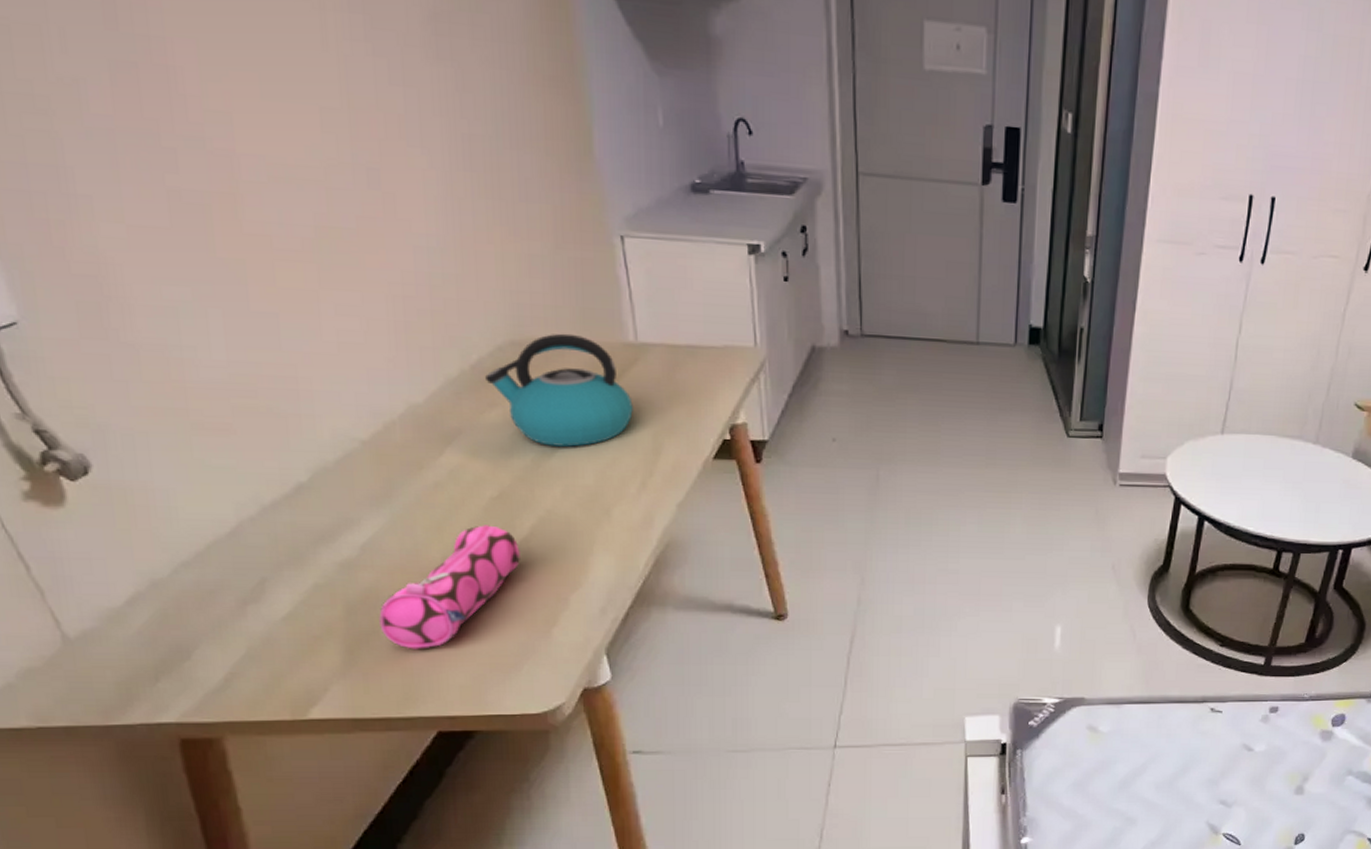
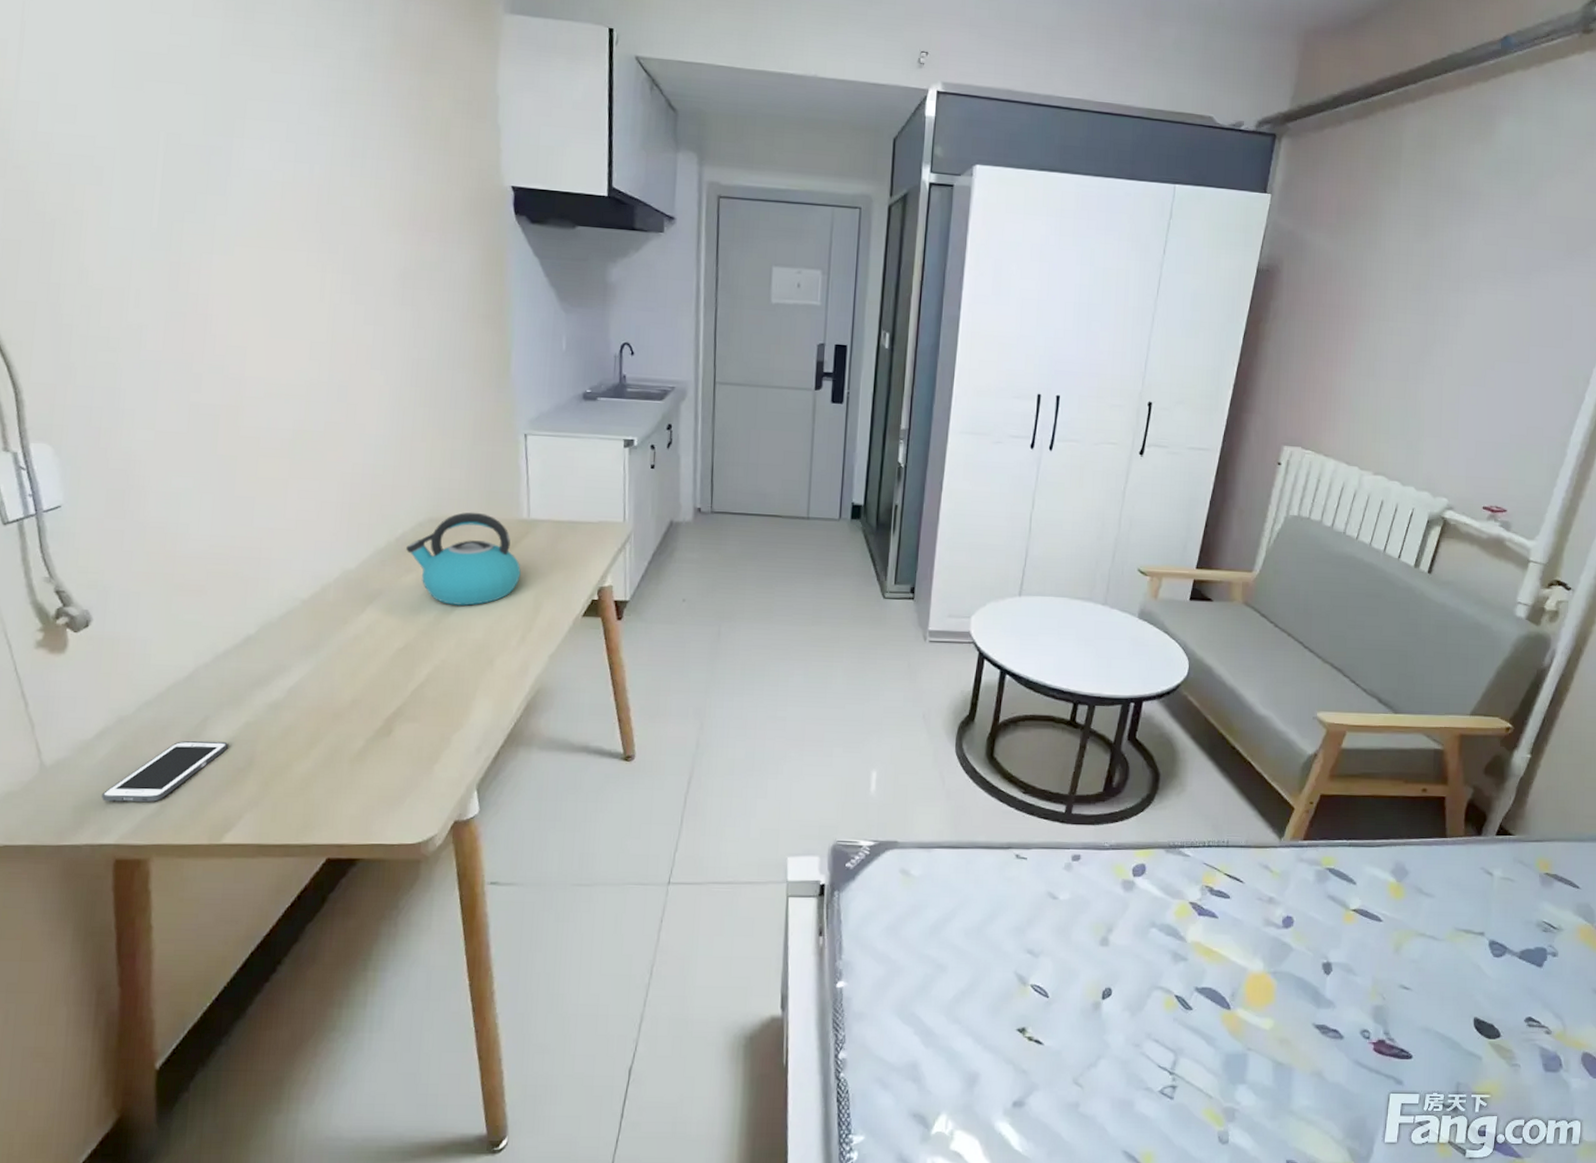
cell phone: none [148,606,296,676] -> present [102,740,228,802]
pencil case: present [379,525,520,649] -> none [293,672,416,782]

